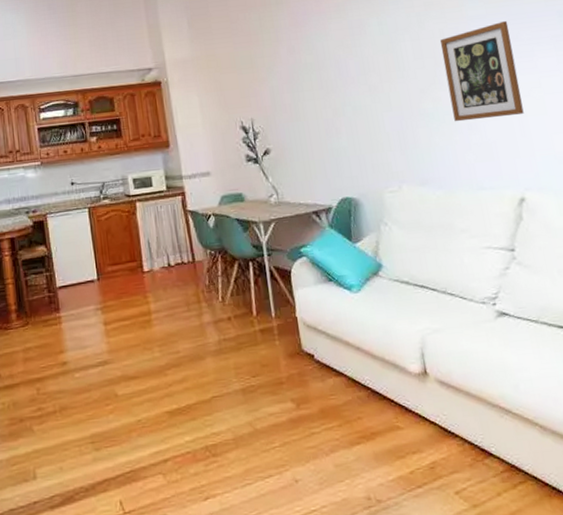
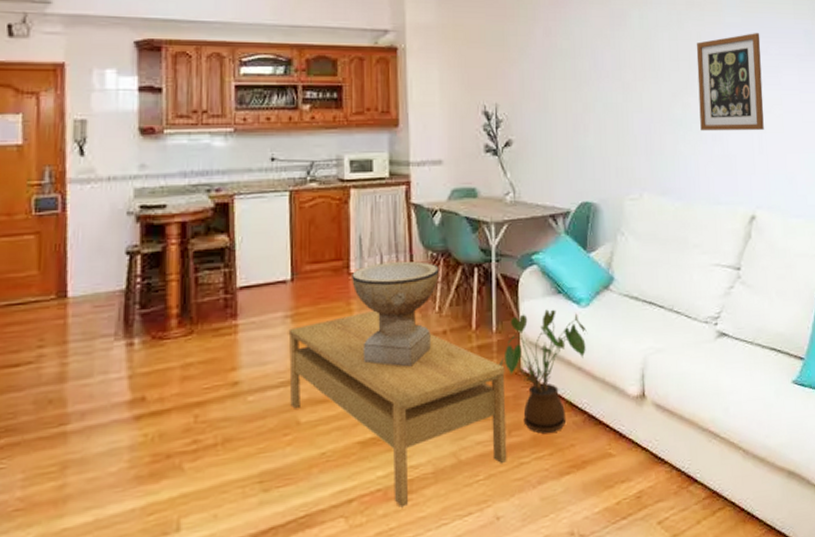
coffee table: none [100,301,299,468] -> present [288,310,507,507]
decorative bowl: none [145,259,219,349] -> present [352,261,439,367]
house plant: none [281,295,363,407] -> present [499,309,588,434]

